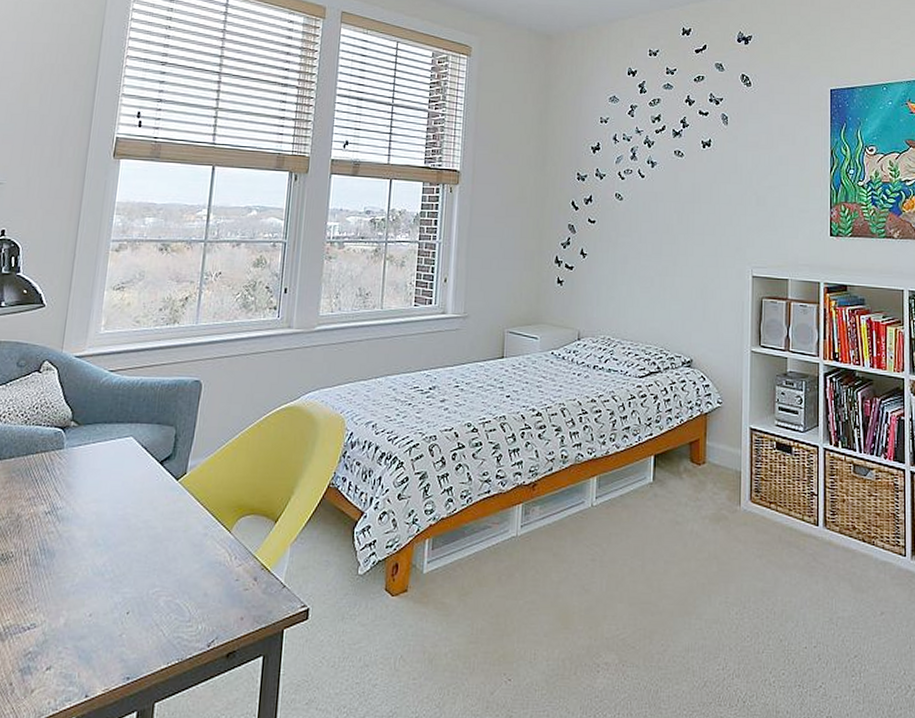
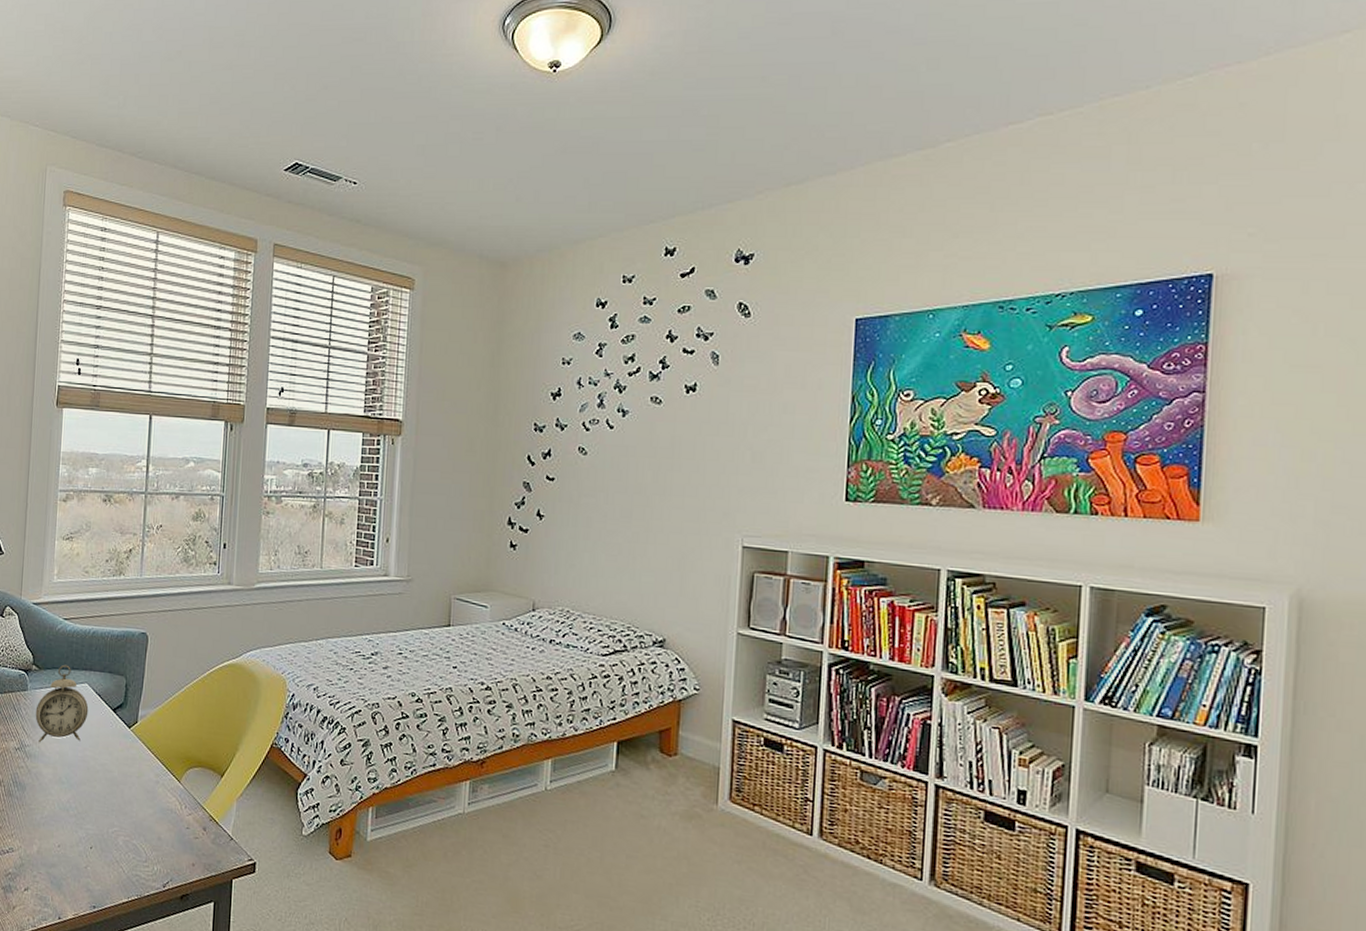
alarm clock: none [70,418,133,504] -> present [35,664,89,743]

